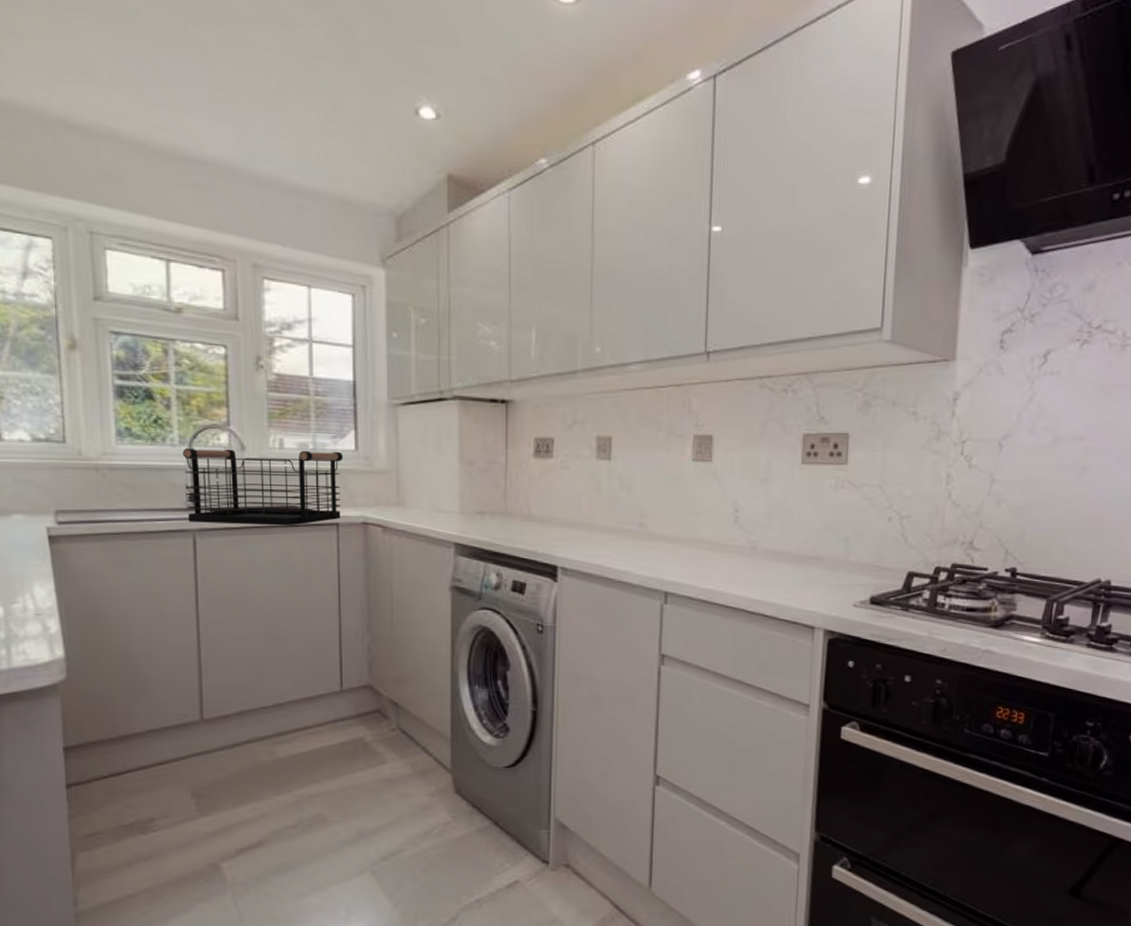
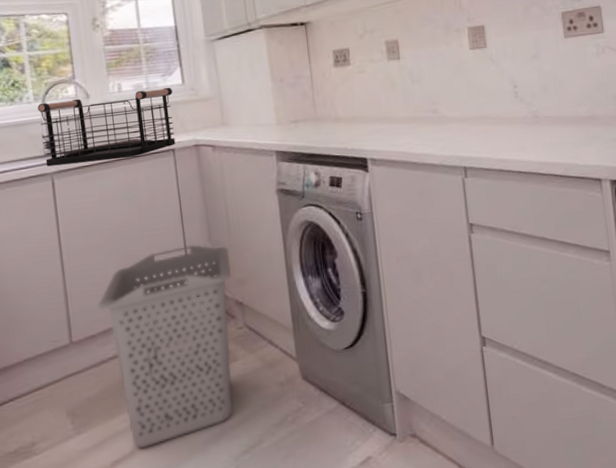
laundry basket: none [235,632,390,839] -> present [98,244,233,448]

